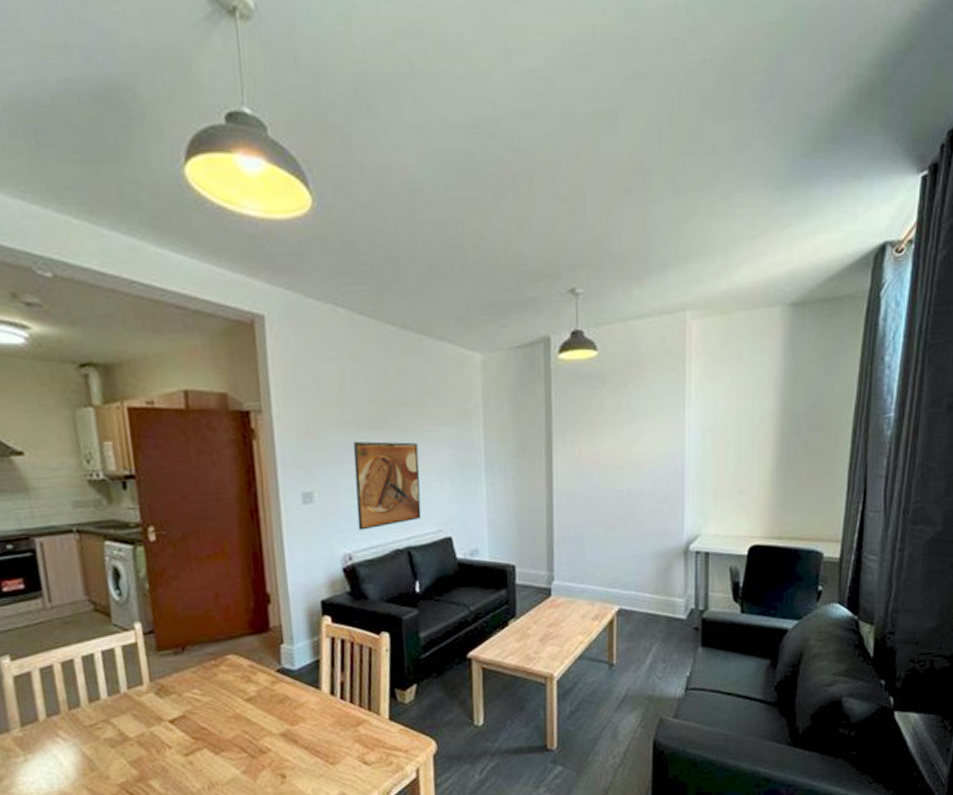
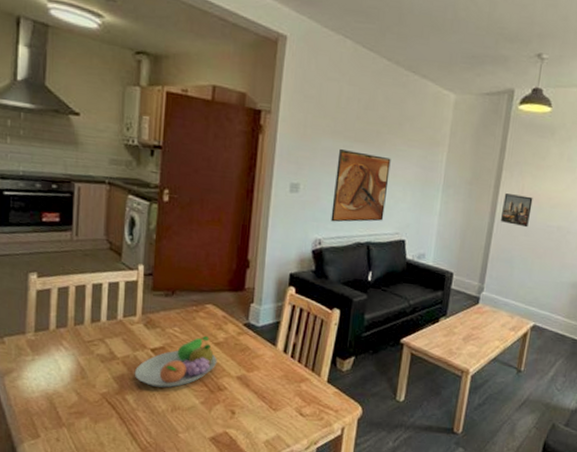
fruit bowl: none [154,693,253,764] -> present [134,336,217,388]
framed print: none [559,460,594,498] -> present [500,193,533,228]

